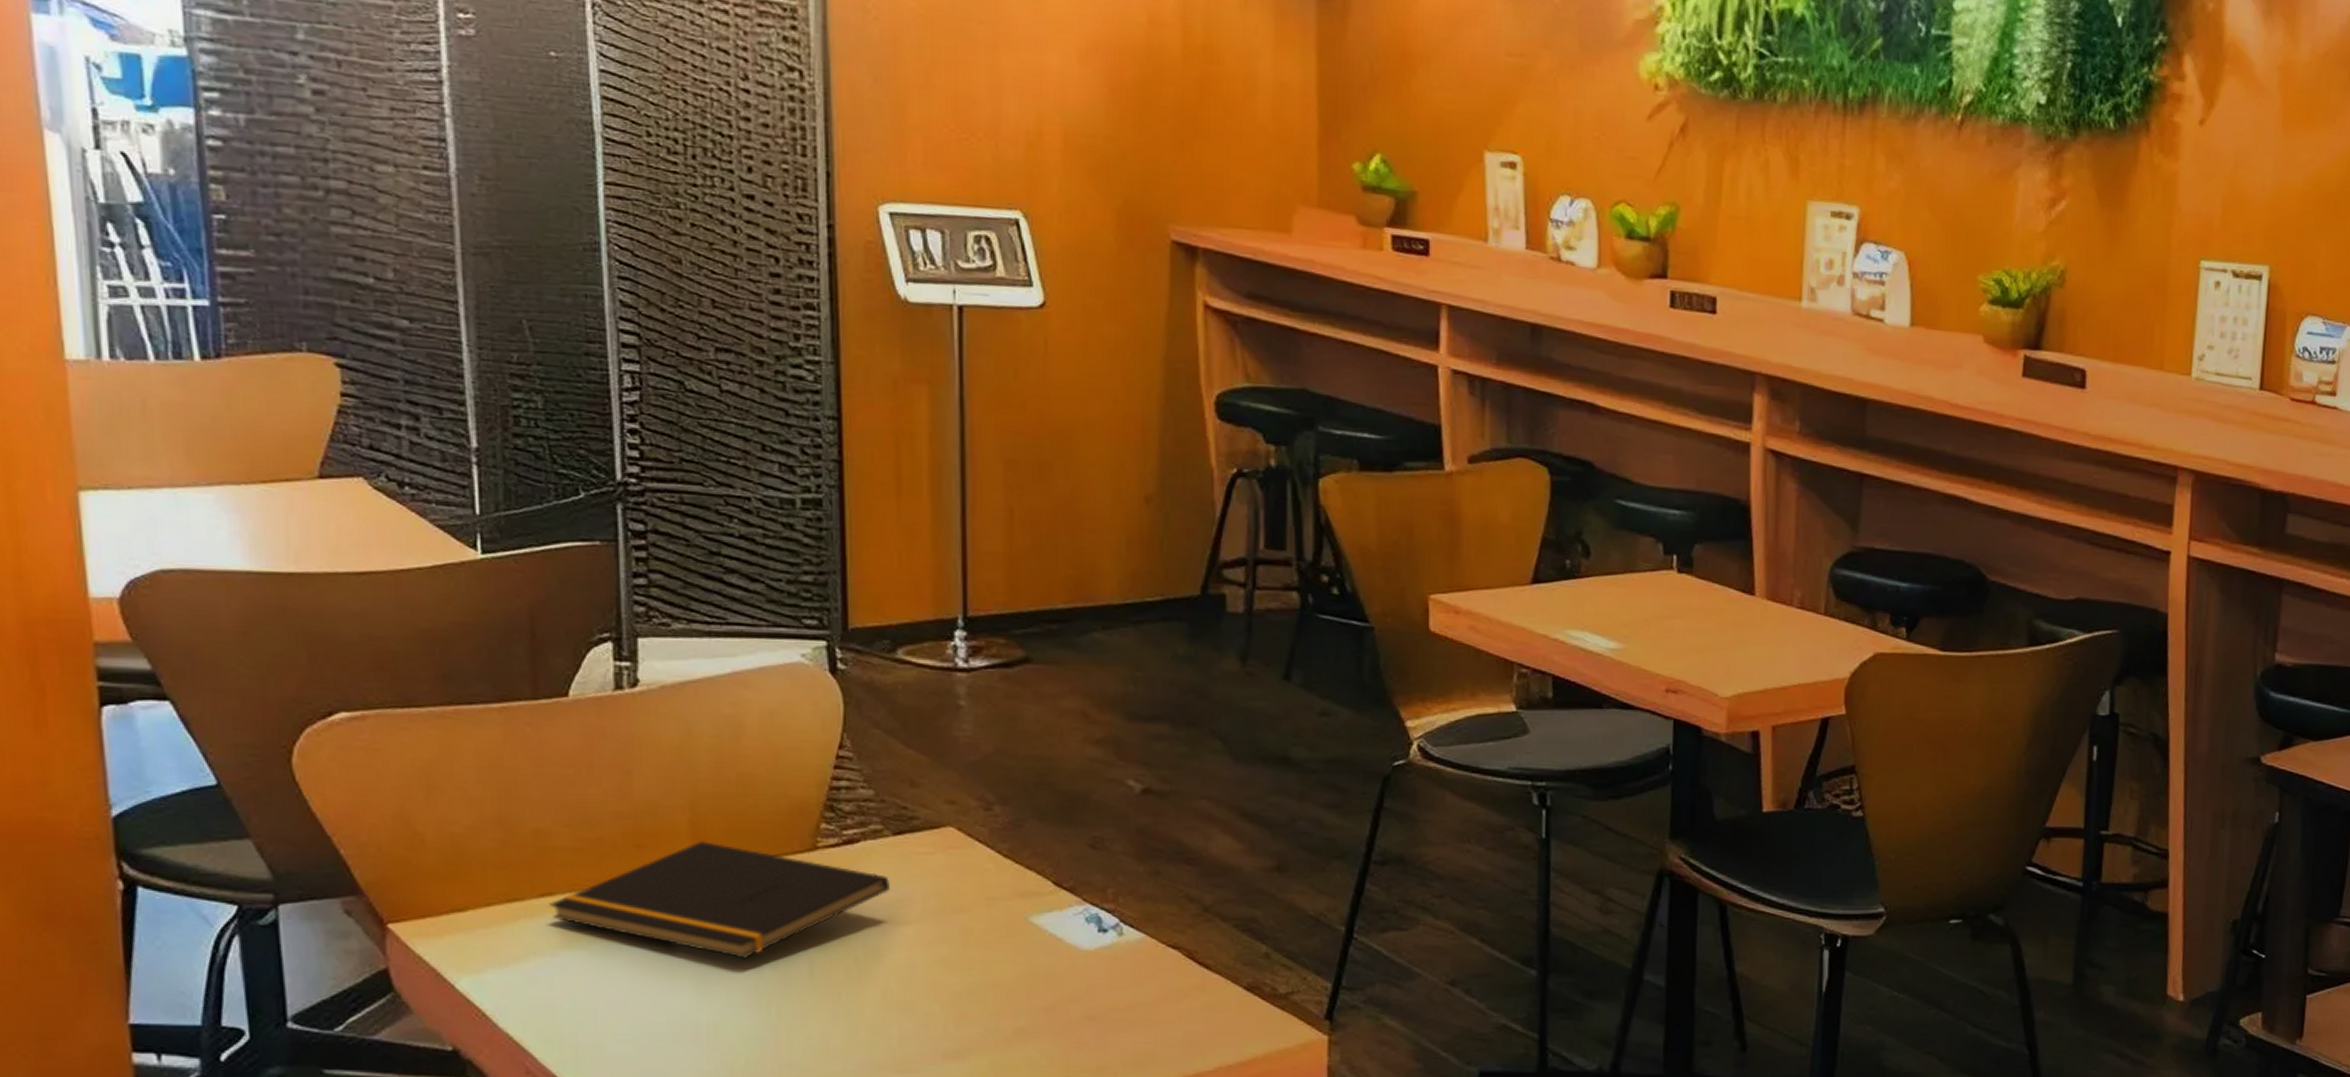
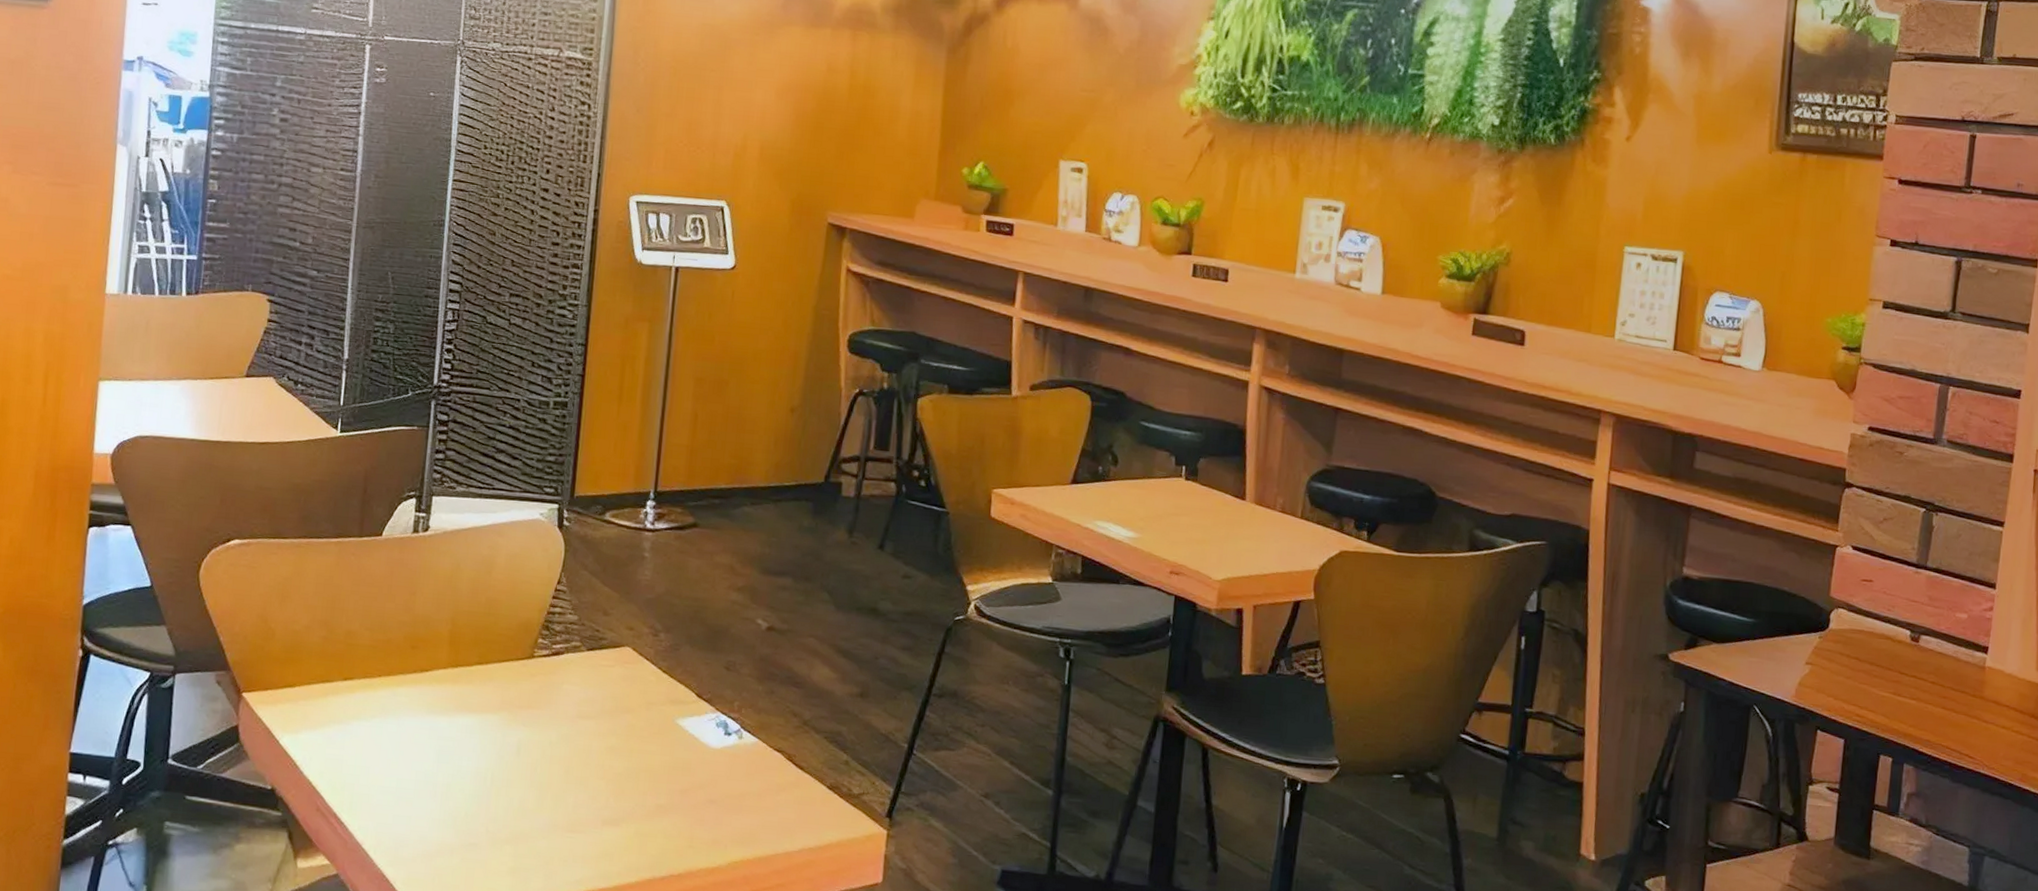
notepad: present [550,840,891,959] -> none [349,645,582,737]

